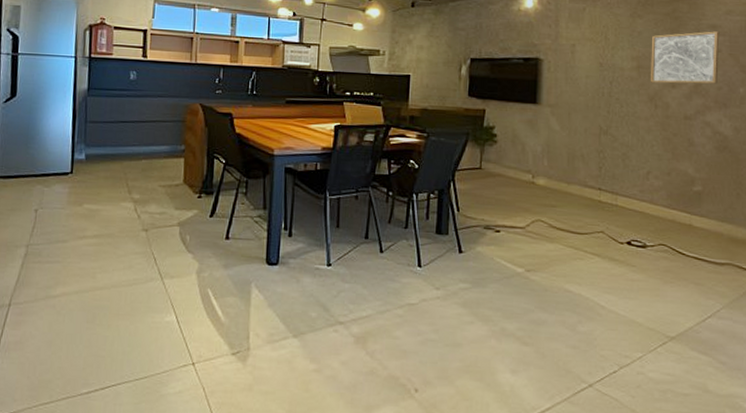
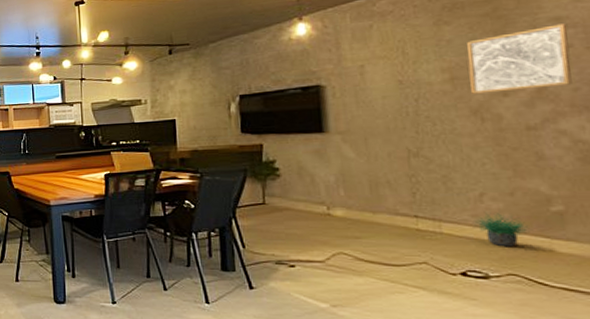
potted plant: none [641,189,678,221] -> present [474,213,530,247]

